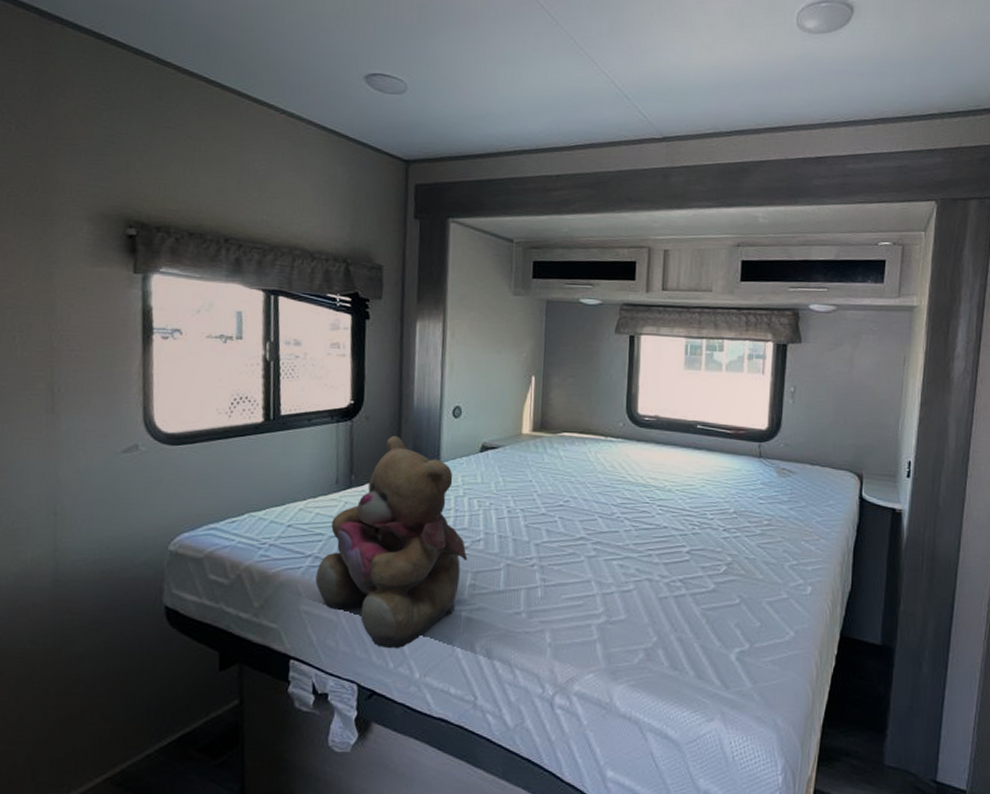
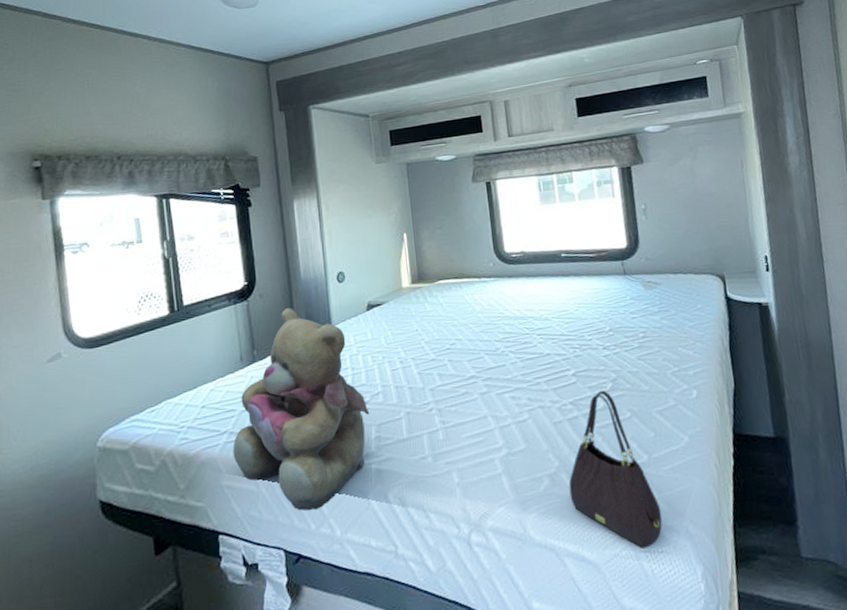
handbag: none [663,572,753,735] -> present [568,390,662,549]

